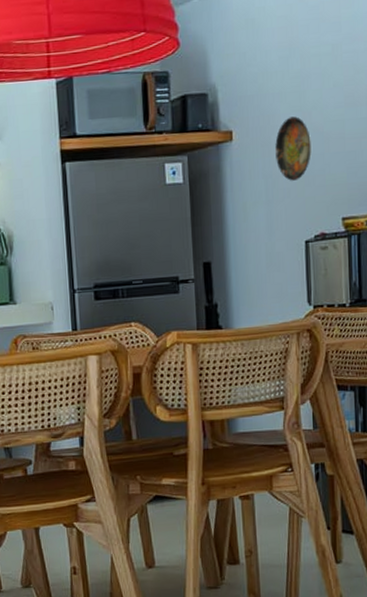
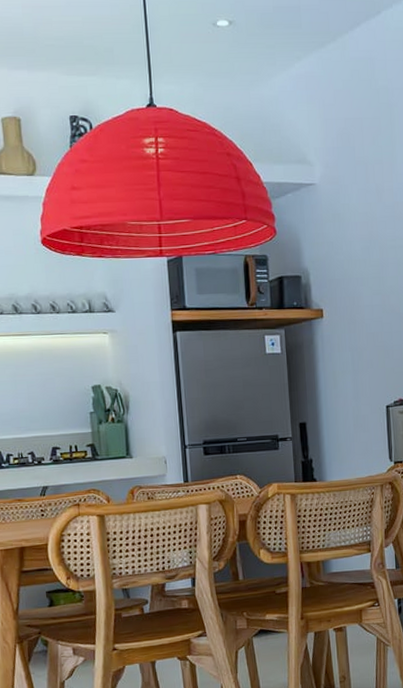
decorative plate: present [275,116,313,181] -> none [359,299,391,354]

